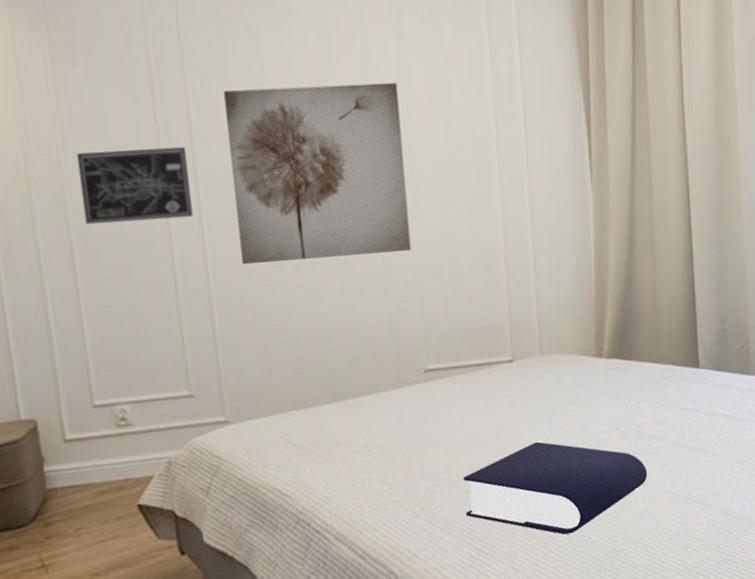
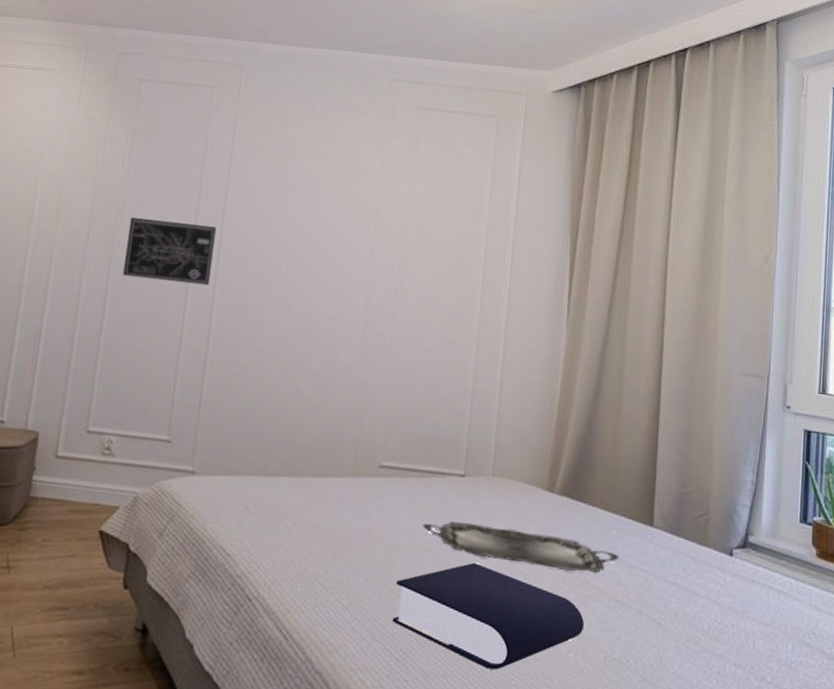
wall art: present [224,82,411,264] -> none [240,188,404,351]
serving tray: none [479,397,672,435] -> present [422,521,619,573]

